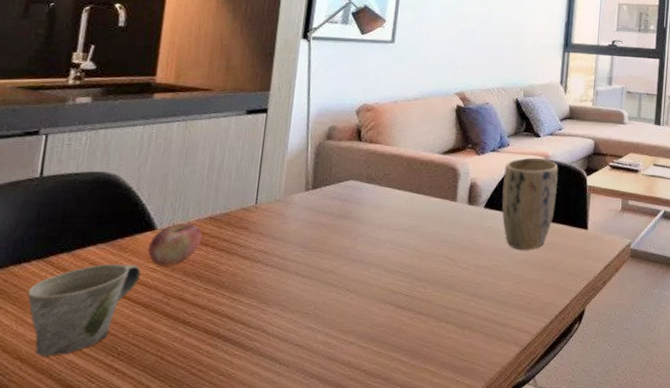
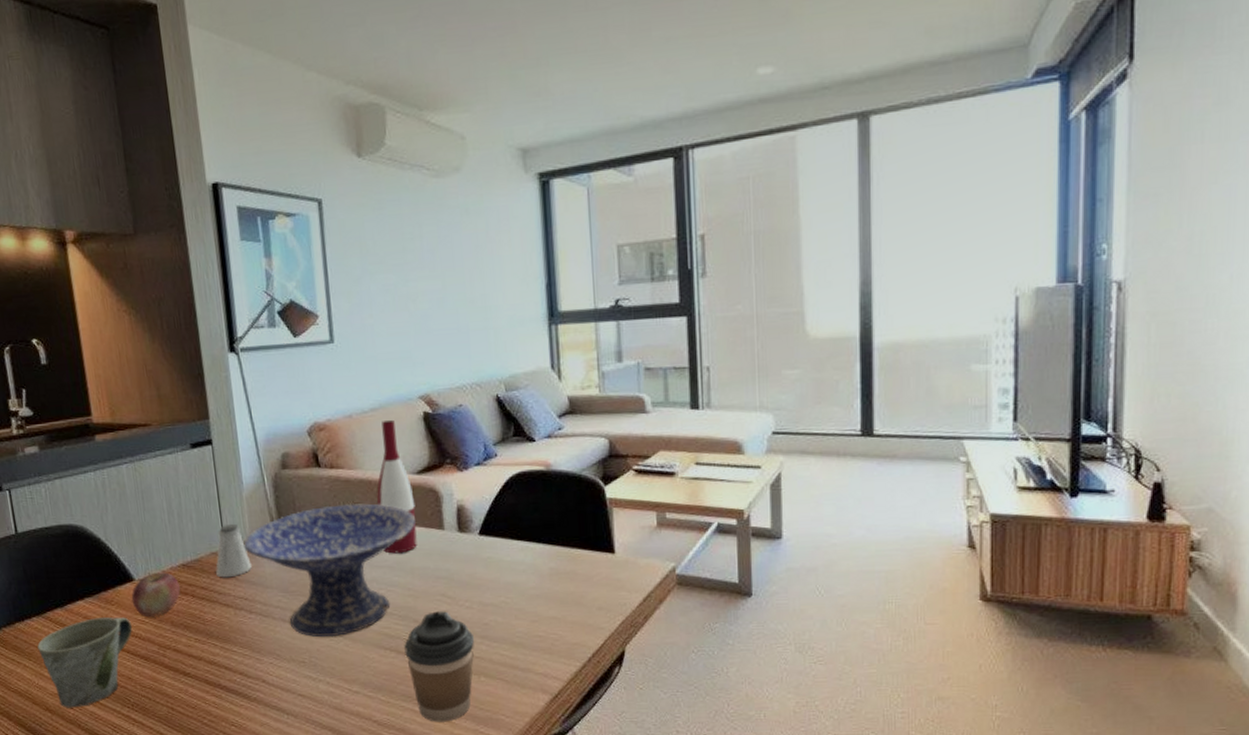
saltshaker: none [242,183,279,232] -> present [216,523,252,578]
decorative bowl: none [275,174,435,291] -> present [243,503,417,637]
wine bottle: none [402,108,437,219] -> present [376,419,417,554]
coffee cup: none [403,271,465,372] -> present [404,611,474,722]
plant pot: present [501,158,558,250] -> none [496,469,568,582]

